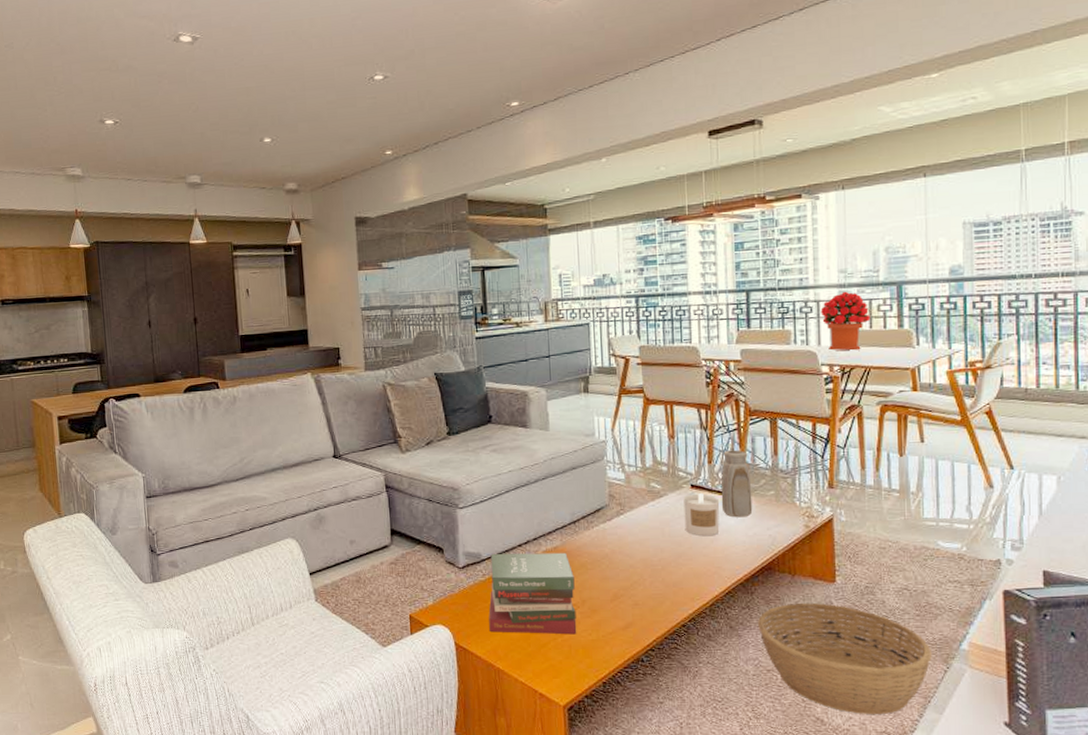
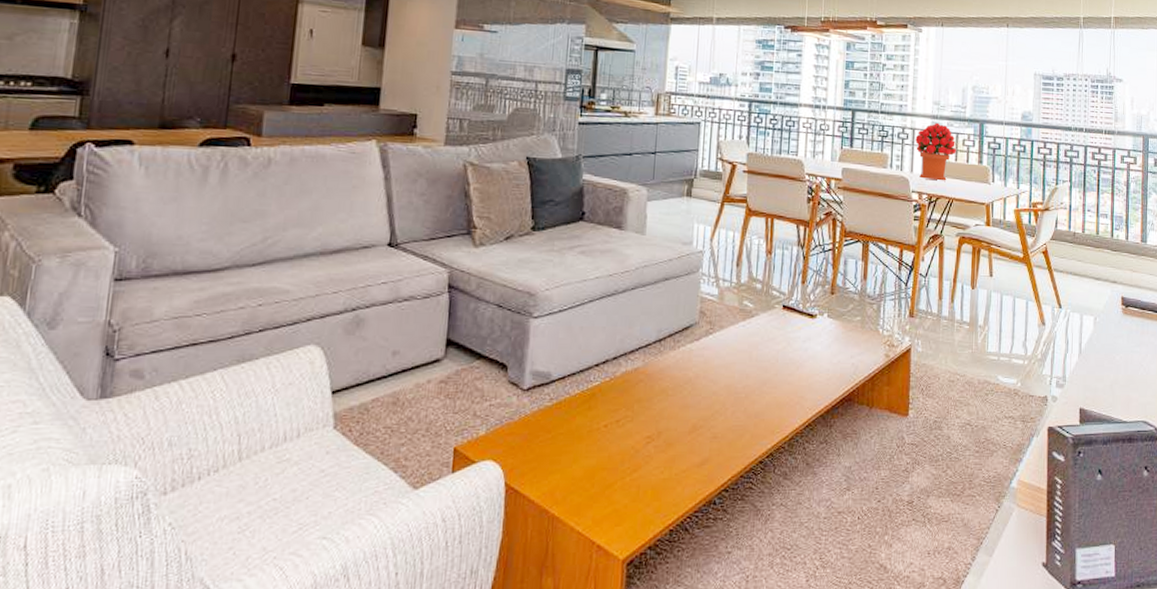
books: present [489,552,577,635] -> none [549,373,653,473]
candle: present [683,493,720,537] -> none [772,315,808,363]
vase: present [720,450,753,518] -> none [810,271,840,343]
basket: present [757,602,932,715] -> none [832,437,986,560]

